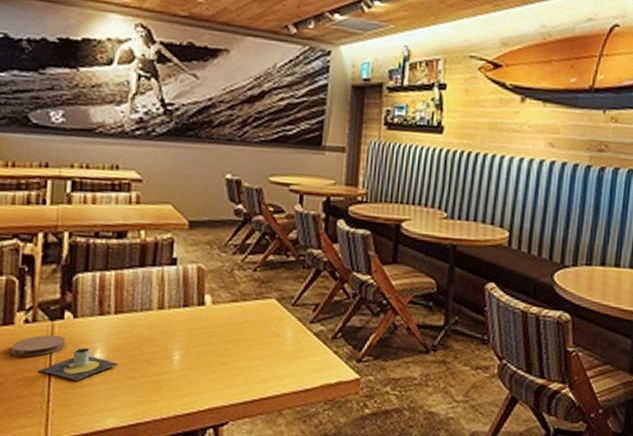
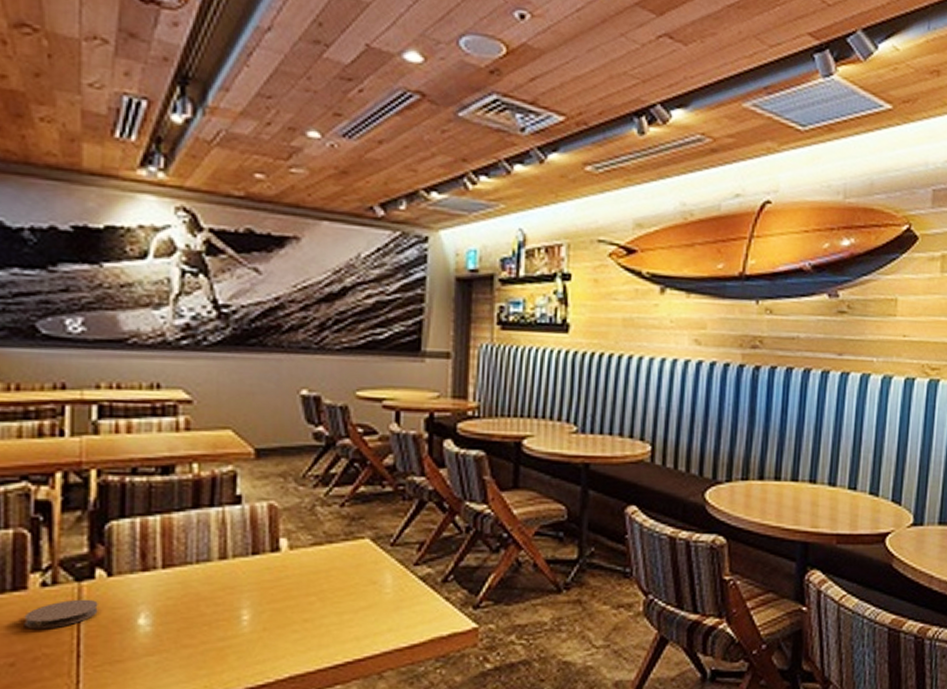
mug: present [38,347,118,381] -> none [63,612,170,654]

